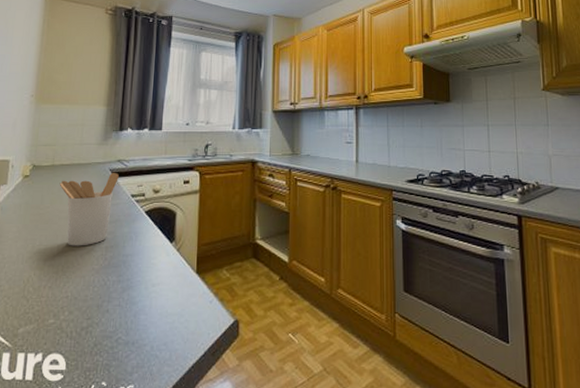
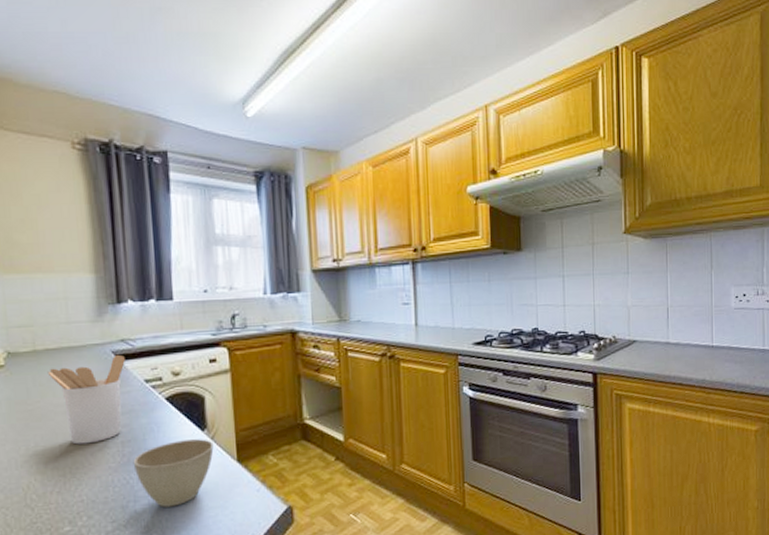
cup: none [112,250,179,310] -> present [133,439,214,507]

